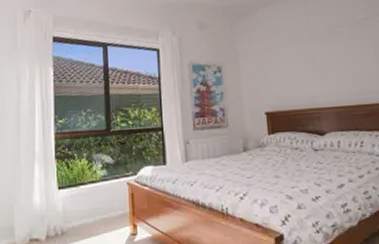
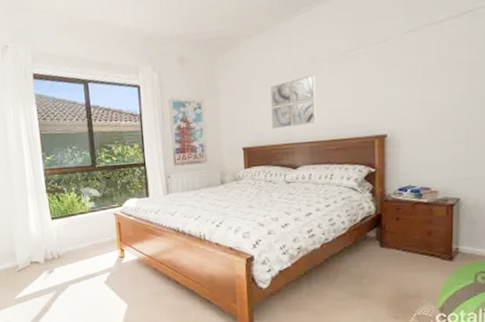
wall art: none [291,40,340,94] -> present [271,74,316,129]

